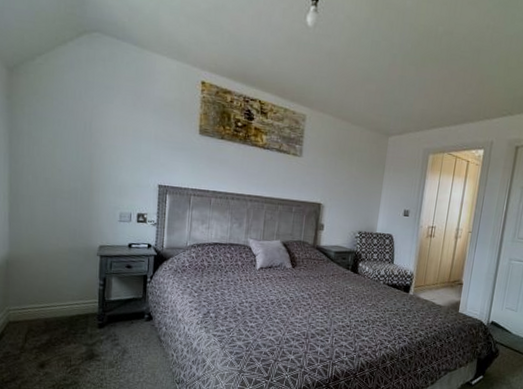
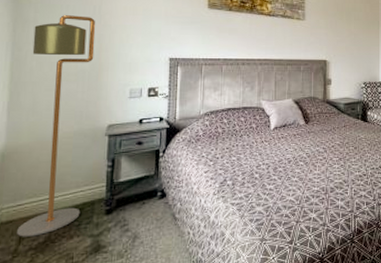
floor lamp: none [23,129,87,338] -> present [17,15,96,237]

